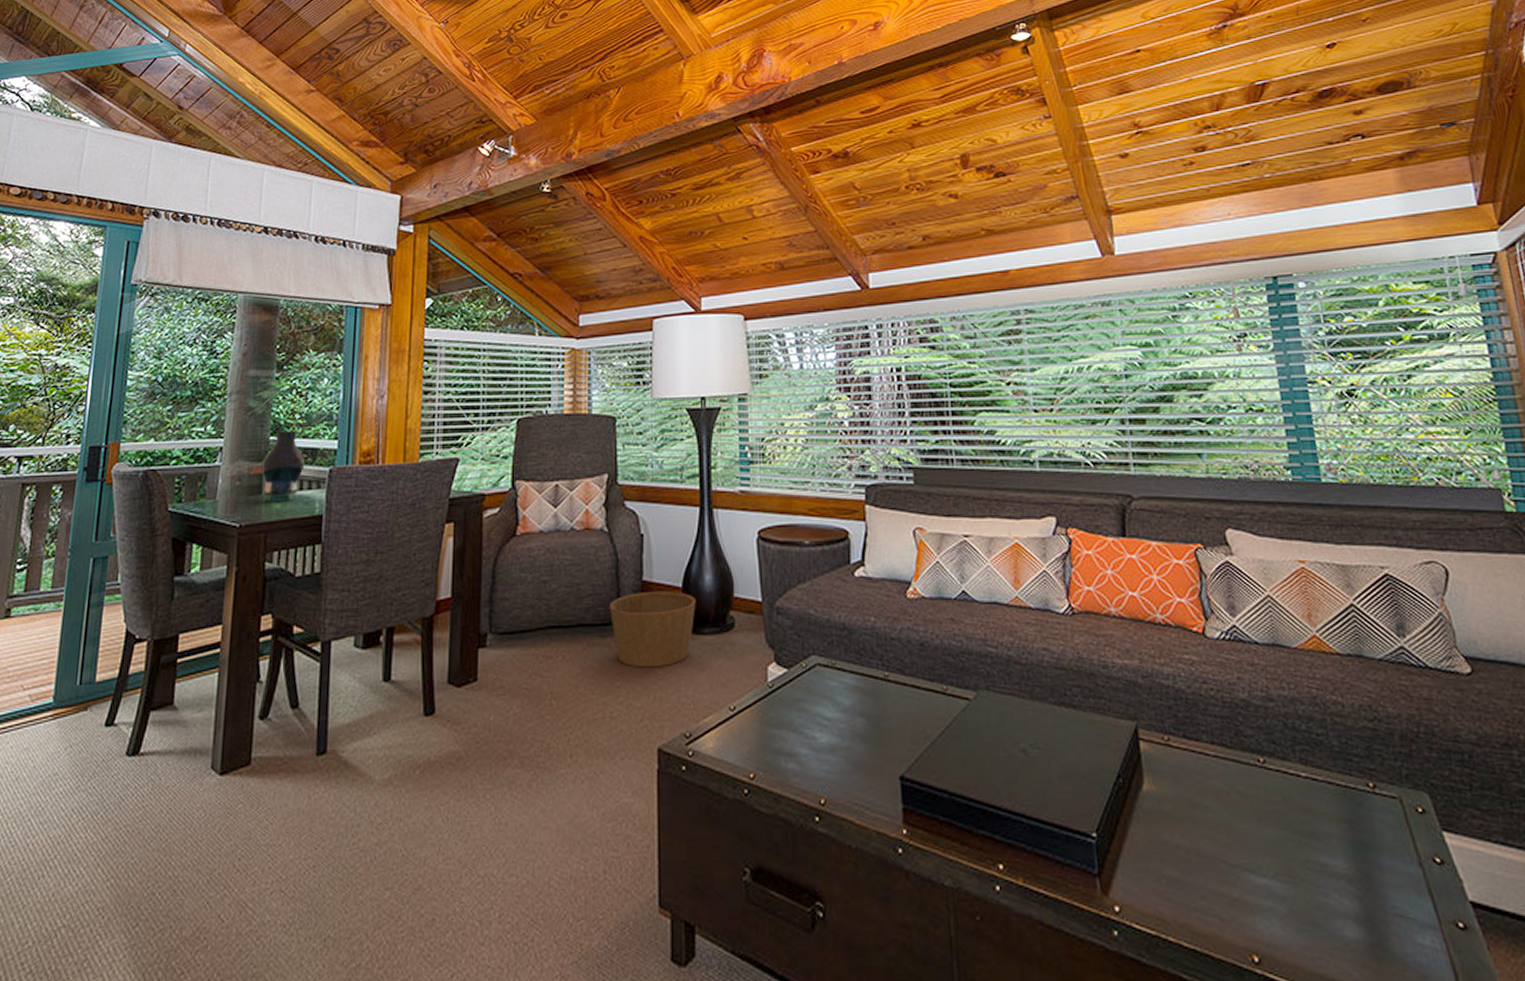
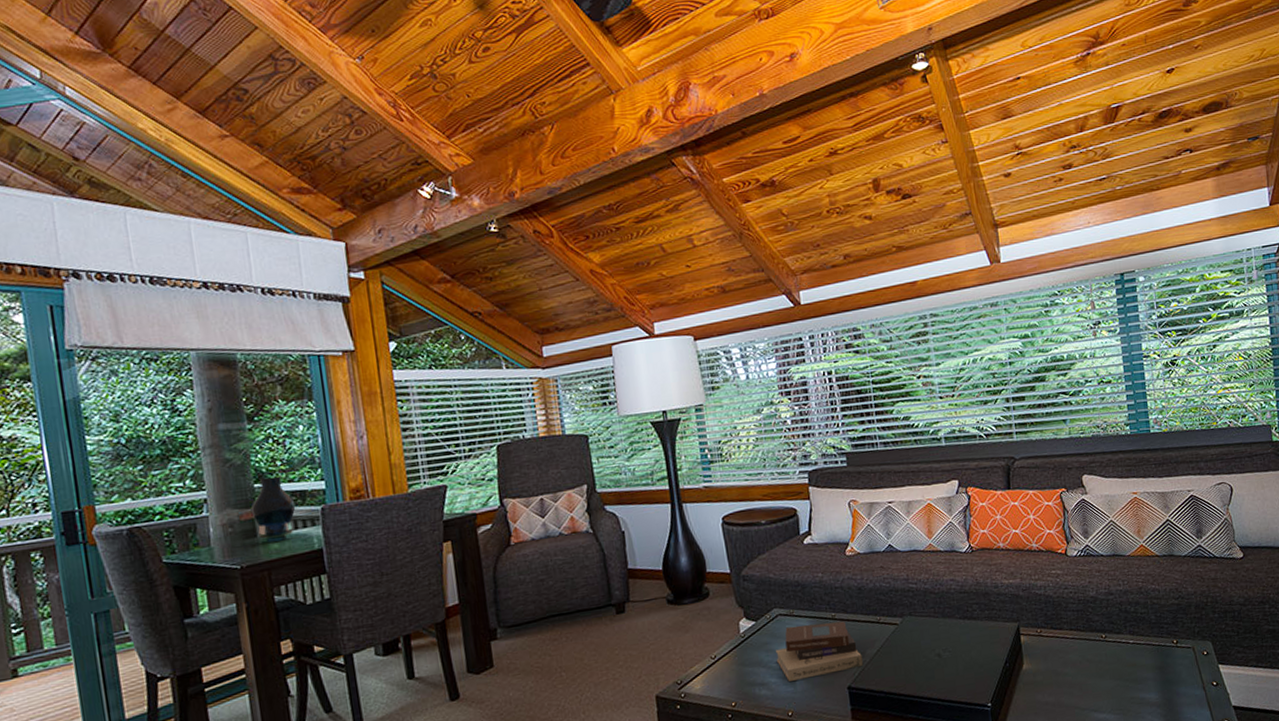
basket: present [610,590,696,668] -> none [602,574,676,638]
books: none [809,682,922,756] -> present [776,621,863,681]

